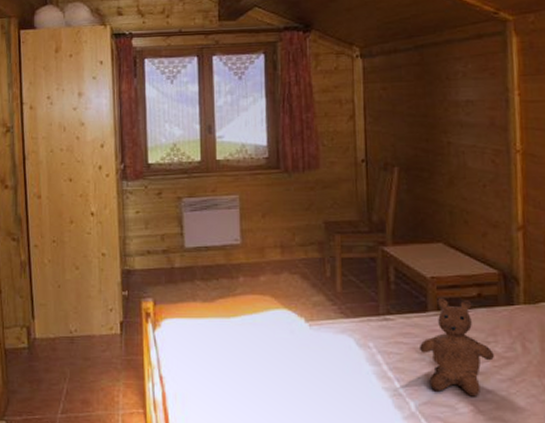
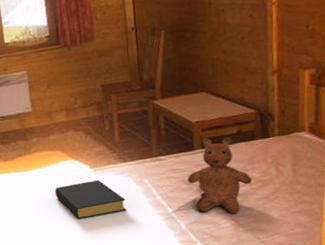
hardback book: none [260,337,346,386] -> present [54,179,127,219]

